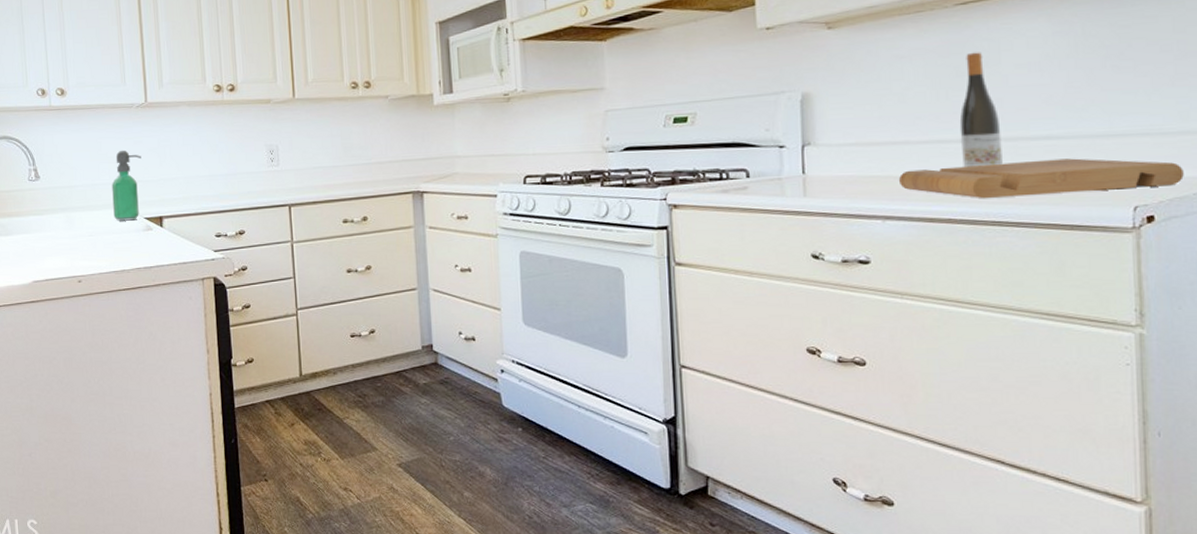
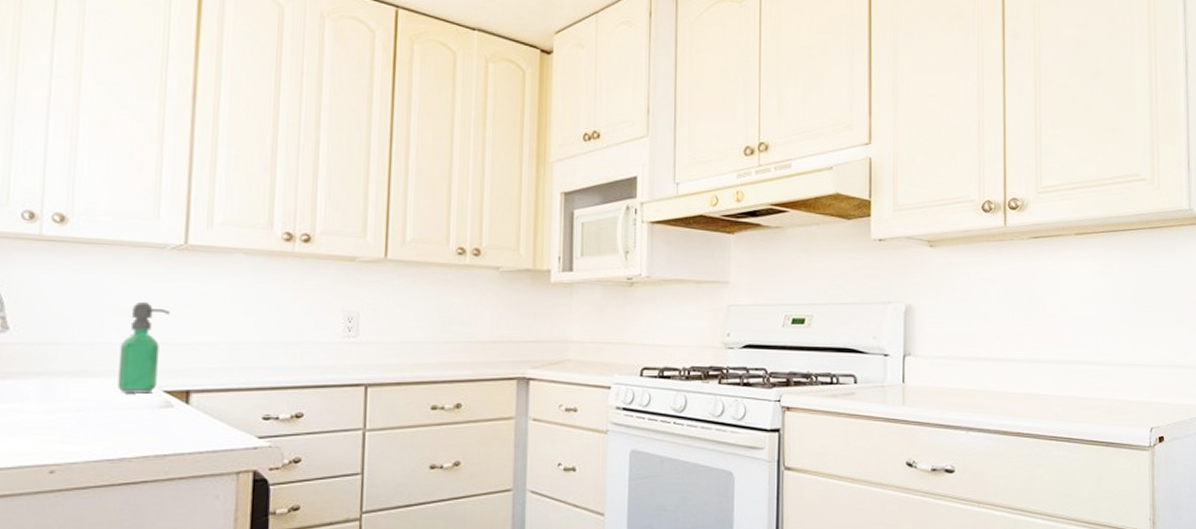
cutting board: present [899,158,1184,199] -> none [981,382,1184,416]
wine bottle: present [959,52,1003,168] -> none [1029,282,1059,386]

